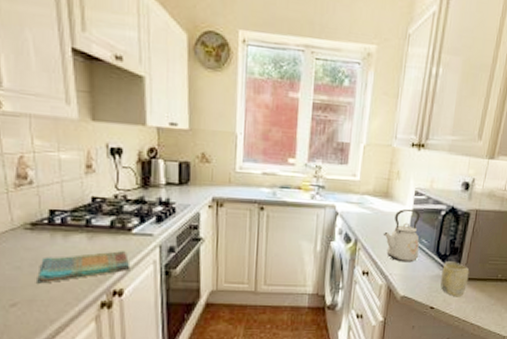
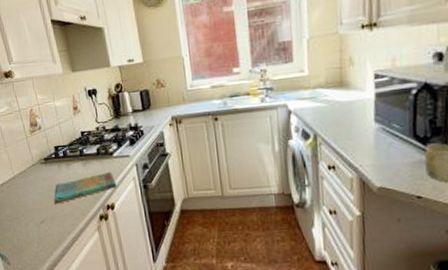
kettle: present [383,208,421,263] -> none [344,93,391,152]

